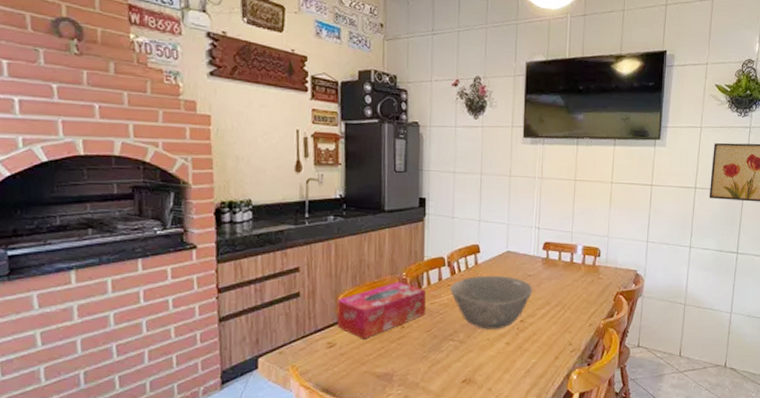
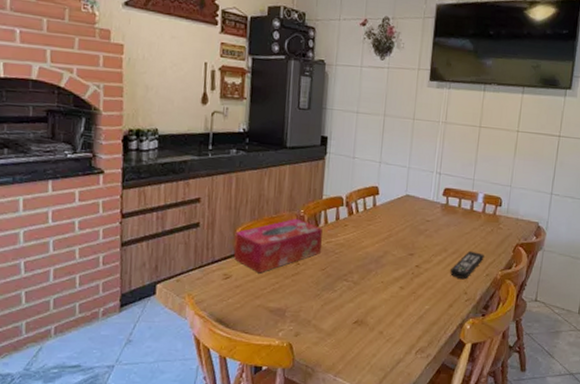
bowl: present [450,275,533,330] -> none [346,217,431,273]
remote control: none [554,302,587,331] -> present [450,250,484,280]

